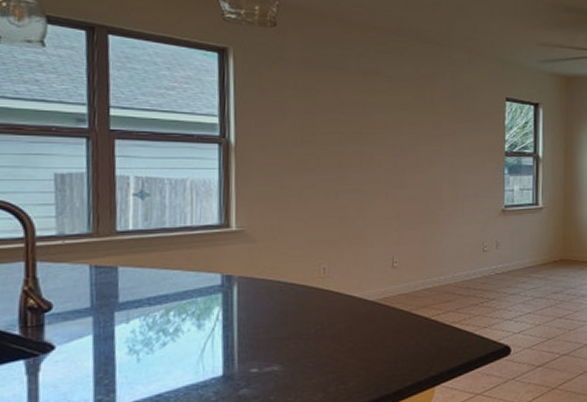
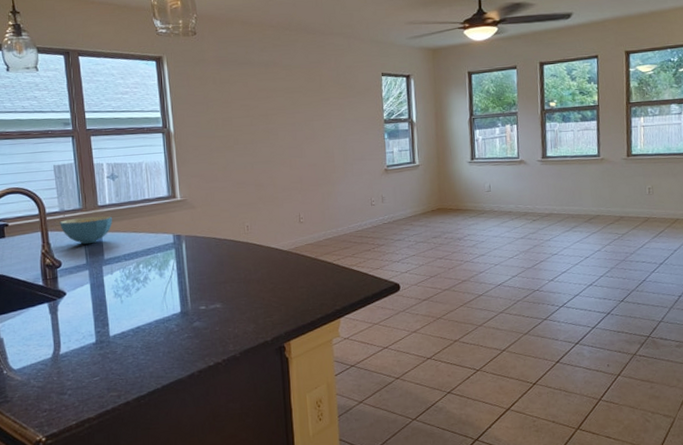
cereal bowl: none [55,245,135,282] -> present [59,216,112,245]

